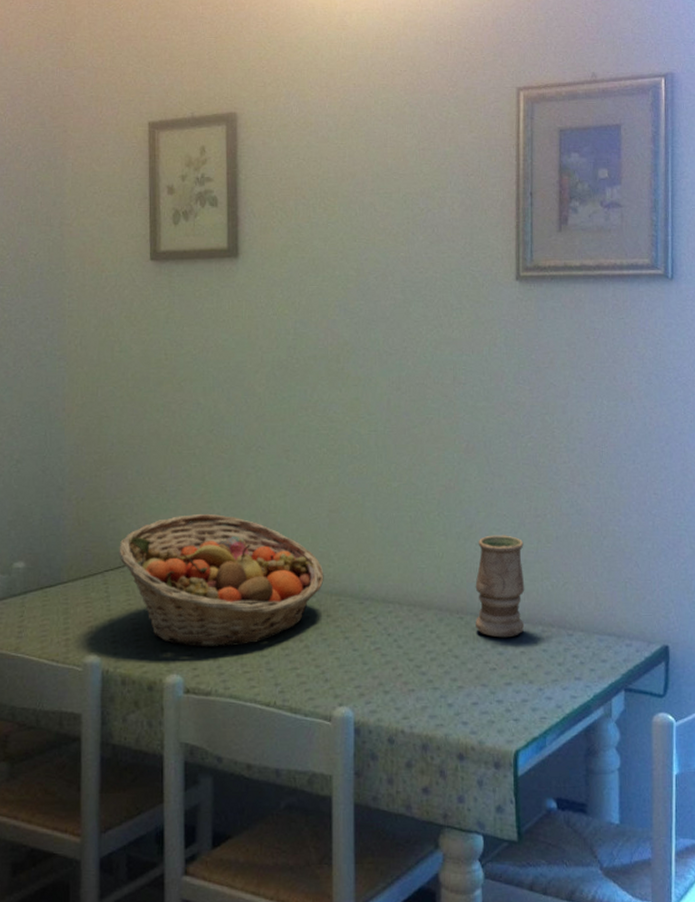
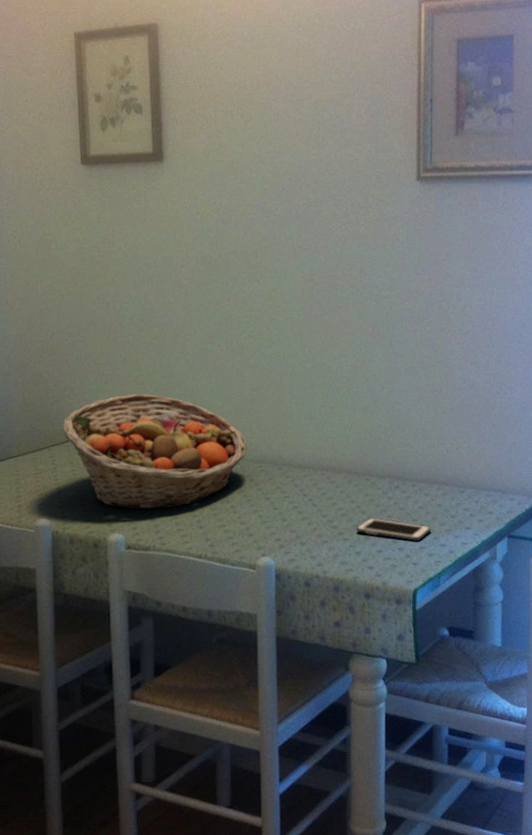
cell phone: none [447,662,535,693] -> present [355,517,431,541]
vase: present [475,535,525,638] -> none [380,407,423,496]

